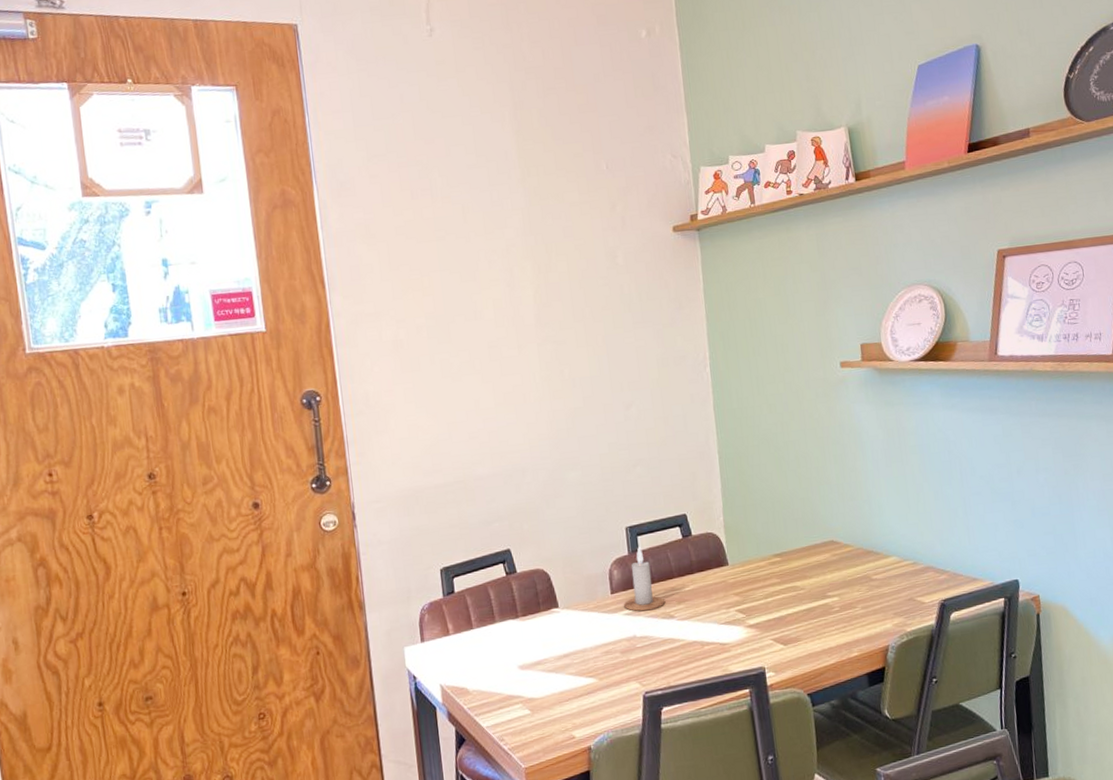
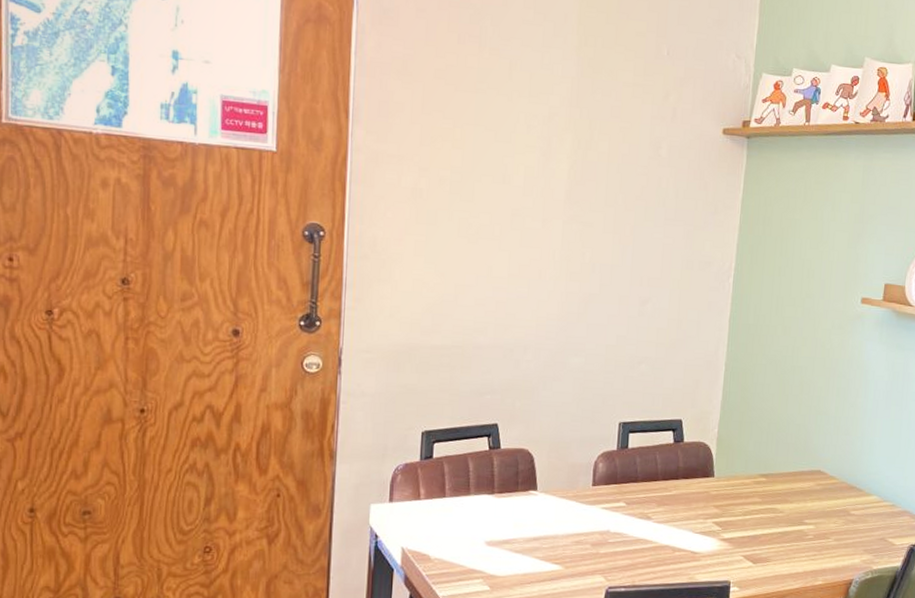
candle: present [624,546,666,612] -> none [603,443,645,508]

